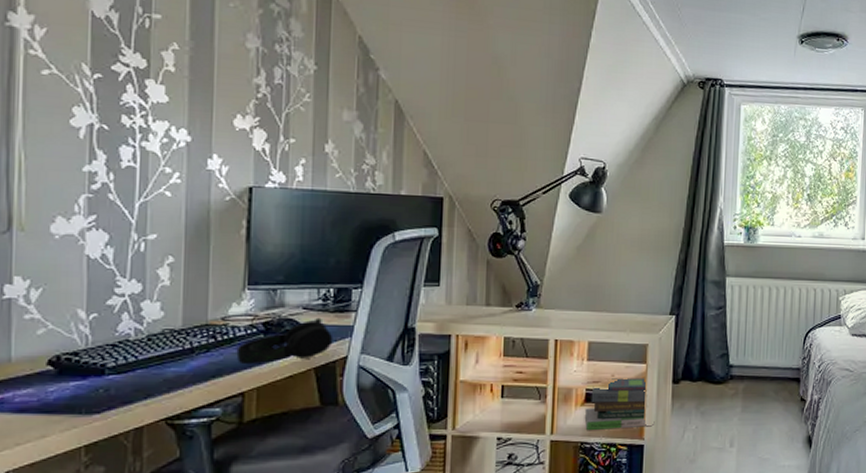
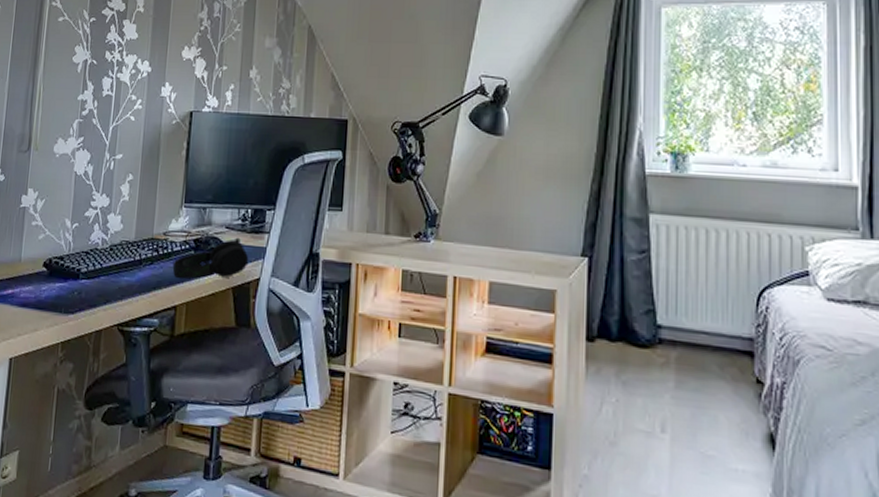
books: present [584,378,655,430] -> none [485,327,566,393]

